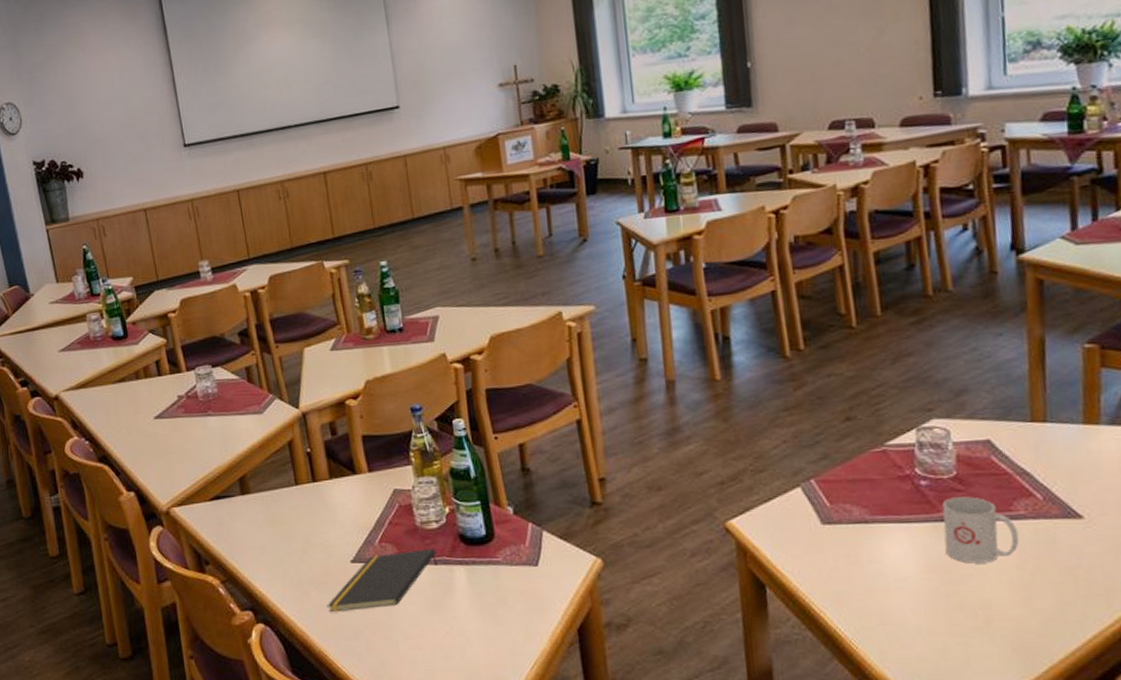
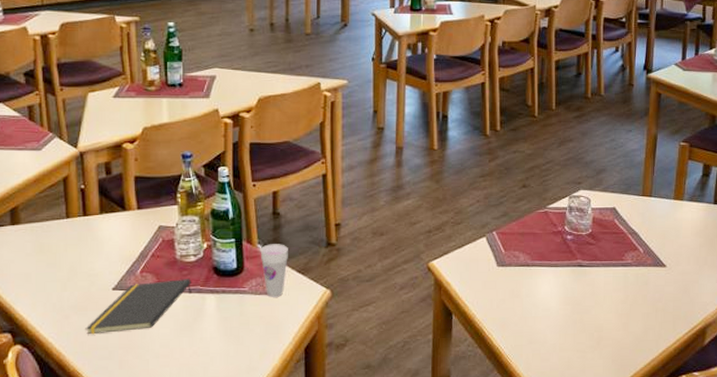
cup: none [511,505,546,568] -> present [260,244,288,297]
mug: present [942,496,1020,564] -> none [578,249,626,298]

